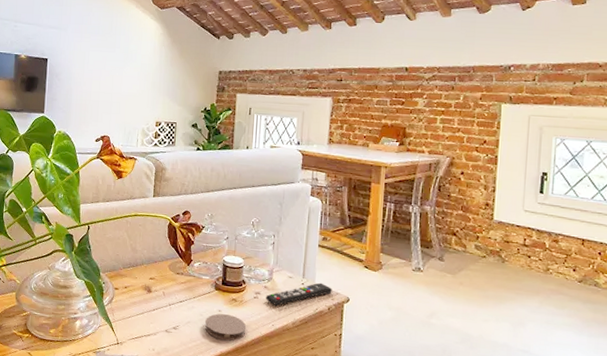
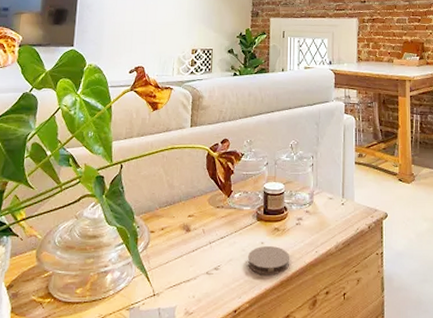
remote control: present [265,282,332,306] -> none [307,201,371,230]

